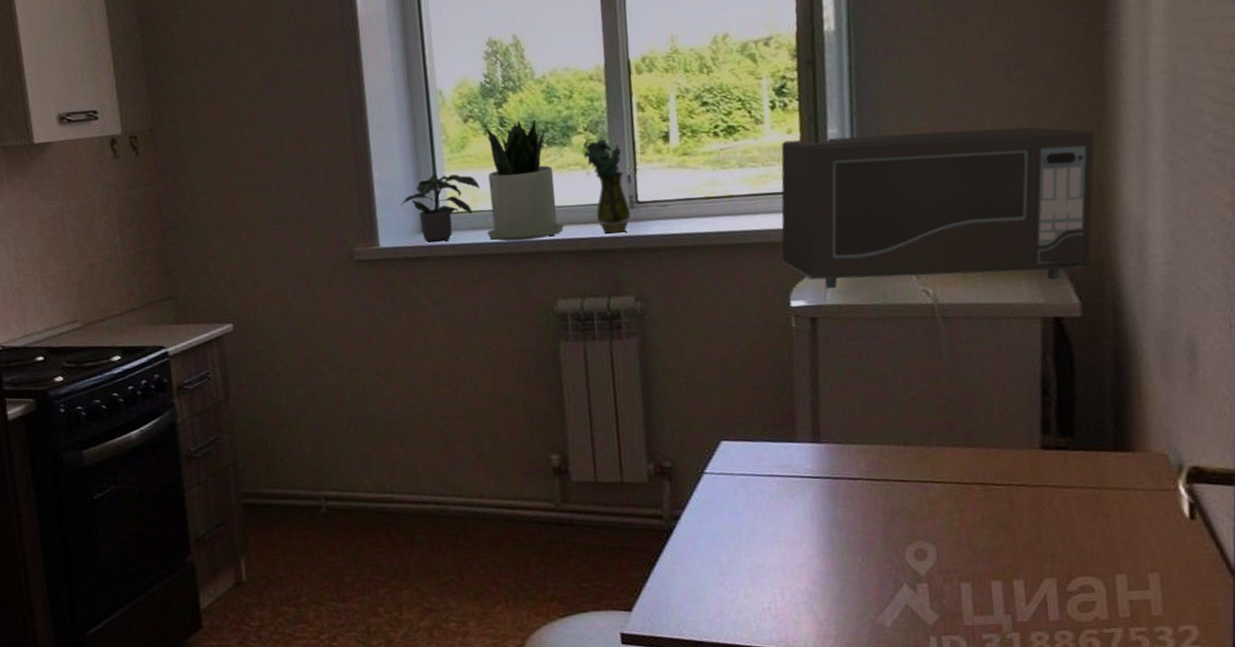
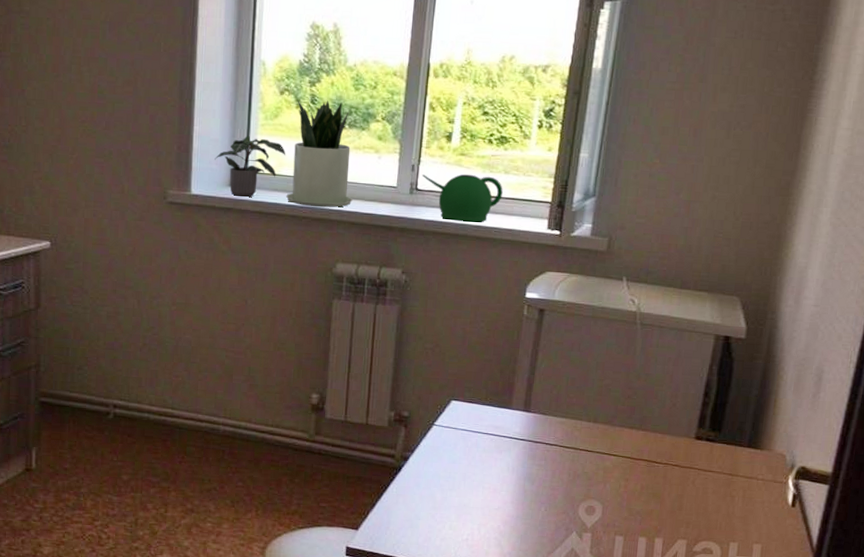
vase: present [583,135,631,235] -> none [378,124,411,214]
watering can: none [640,173,742,232] -> present [421,174,503,223]
microwave: present [781,127,1095,288] -> none [526,157,784,306]

